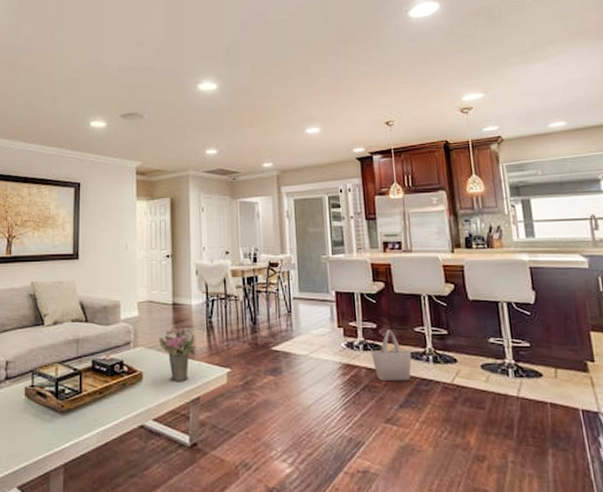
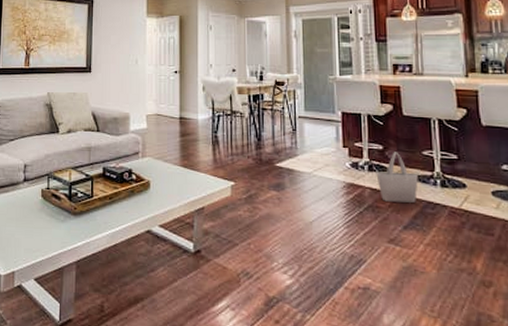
flower bouquet: present [159,327,201,382] -> none [166,140,206,192]

